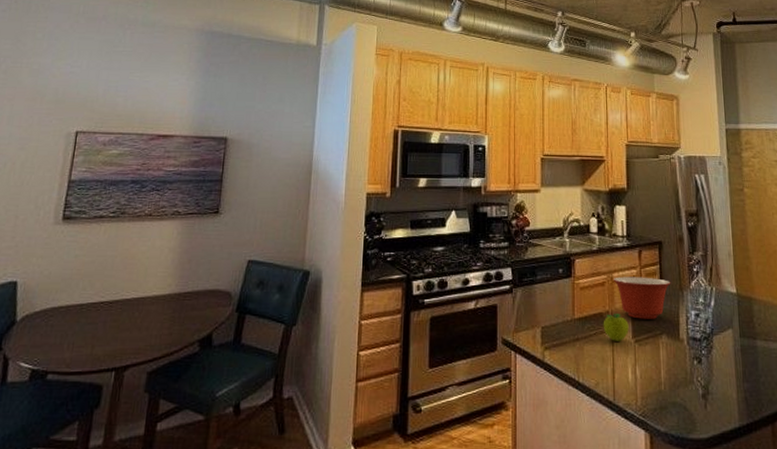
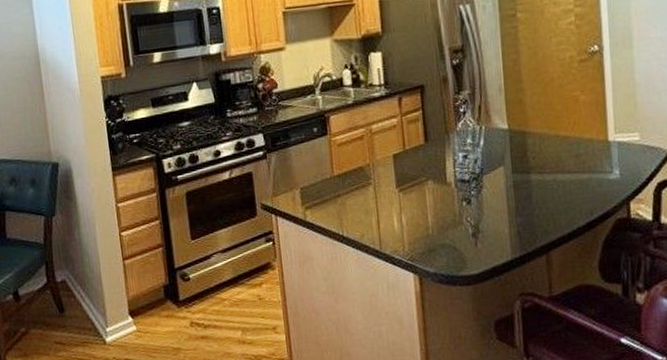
fruit: present [603,314,629,341] -> none [364,165,392,193]
mixing bowl: present [612,276,671,319] -> none [372,124,436,168]

